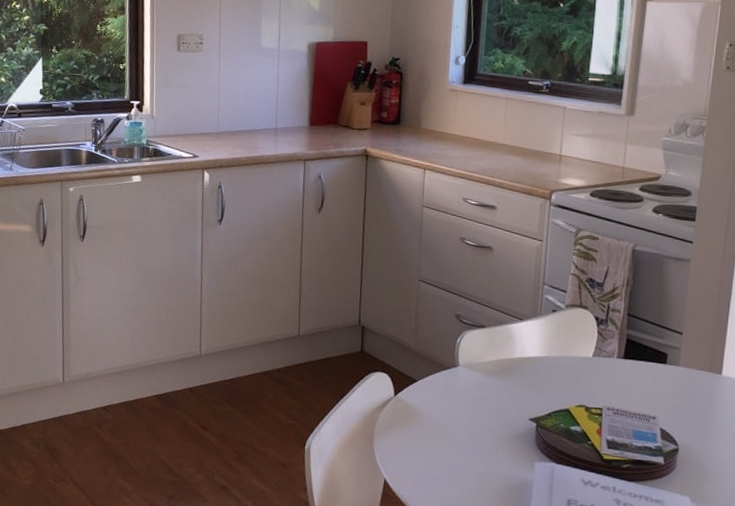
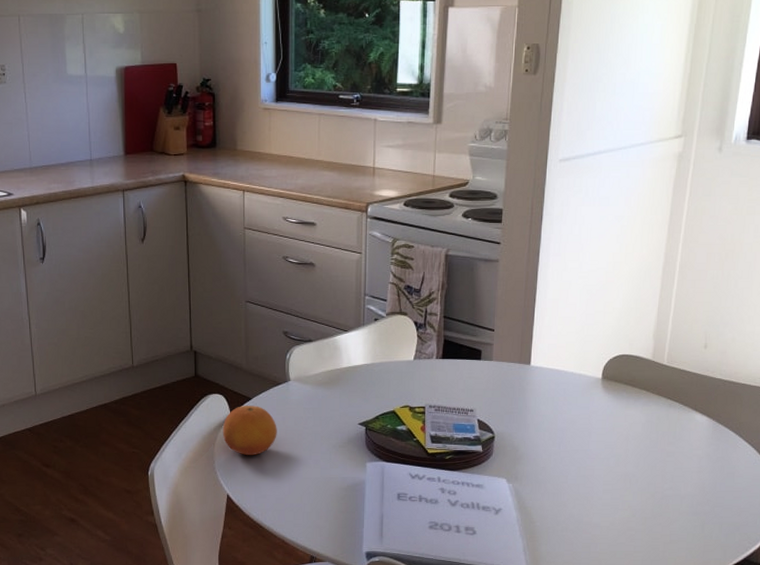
fruit: none [384,387,442,441] -> present [222,406,277,455]

